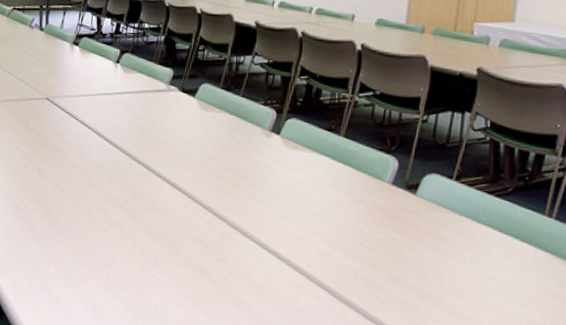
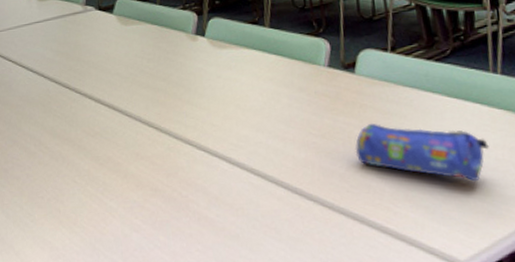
pencil case: none [398,243,526,314] -> present [355,123,489,182]

